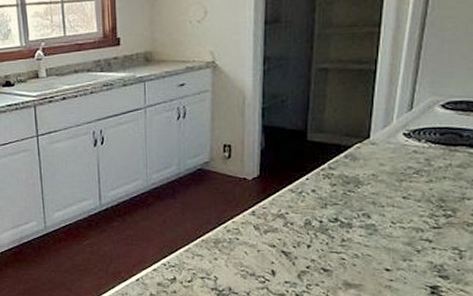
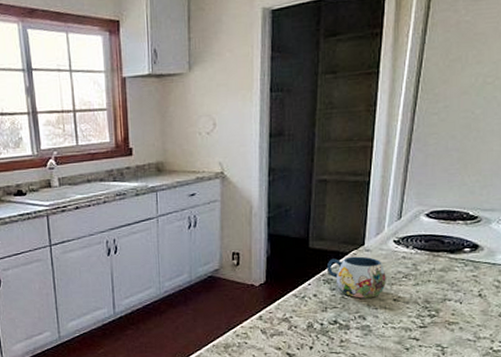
mug: none [328,150,395,195] -> present [327,256,386,298]

